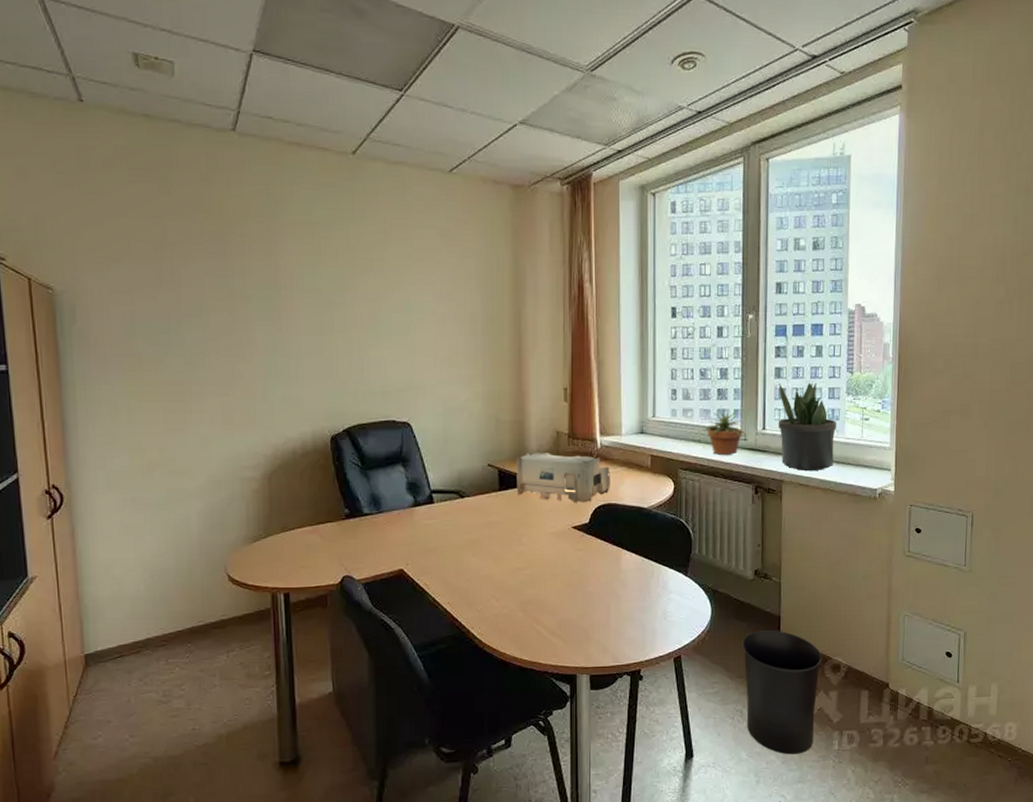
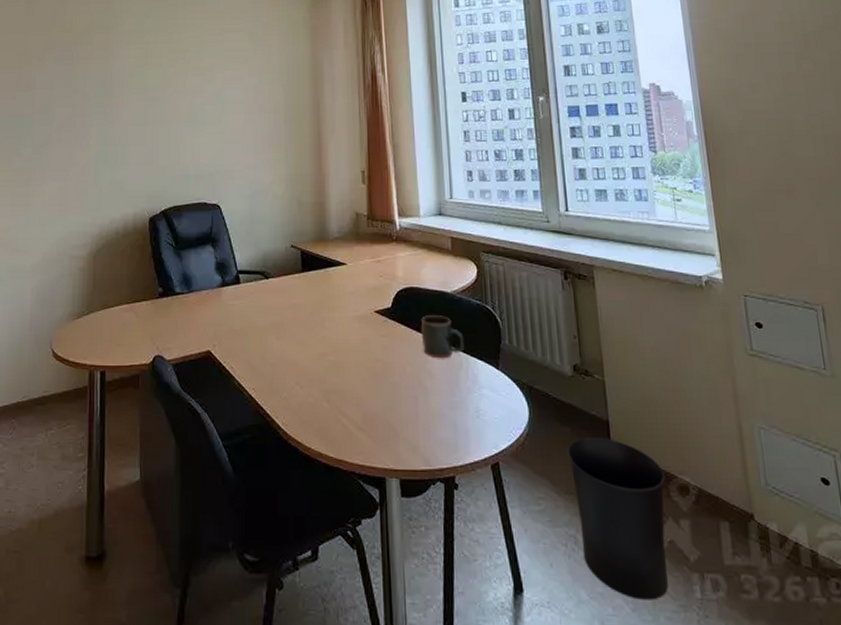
printer: present [516,453,610,503] -> none [318,234,412,286]
mug: none [616,529,657,568] -> present [420,315,465,358]
potted plant: present [704,408,747,455] -> none [504,189,550,237]
planter: present [778,382,837,470] -> none [578,162,648,255]

